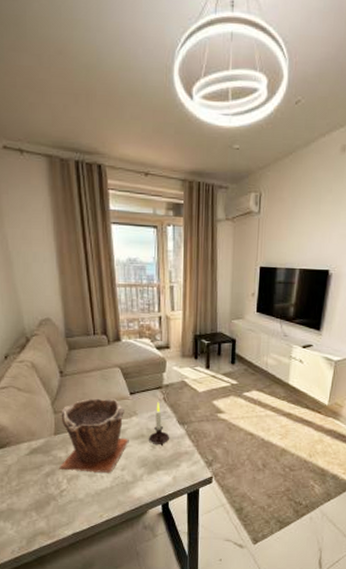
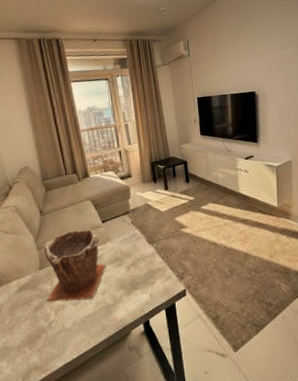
candle: present [149,402,169,445] -> none [123,226,141,266]

